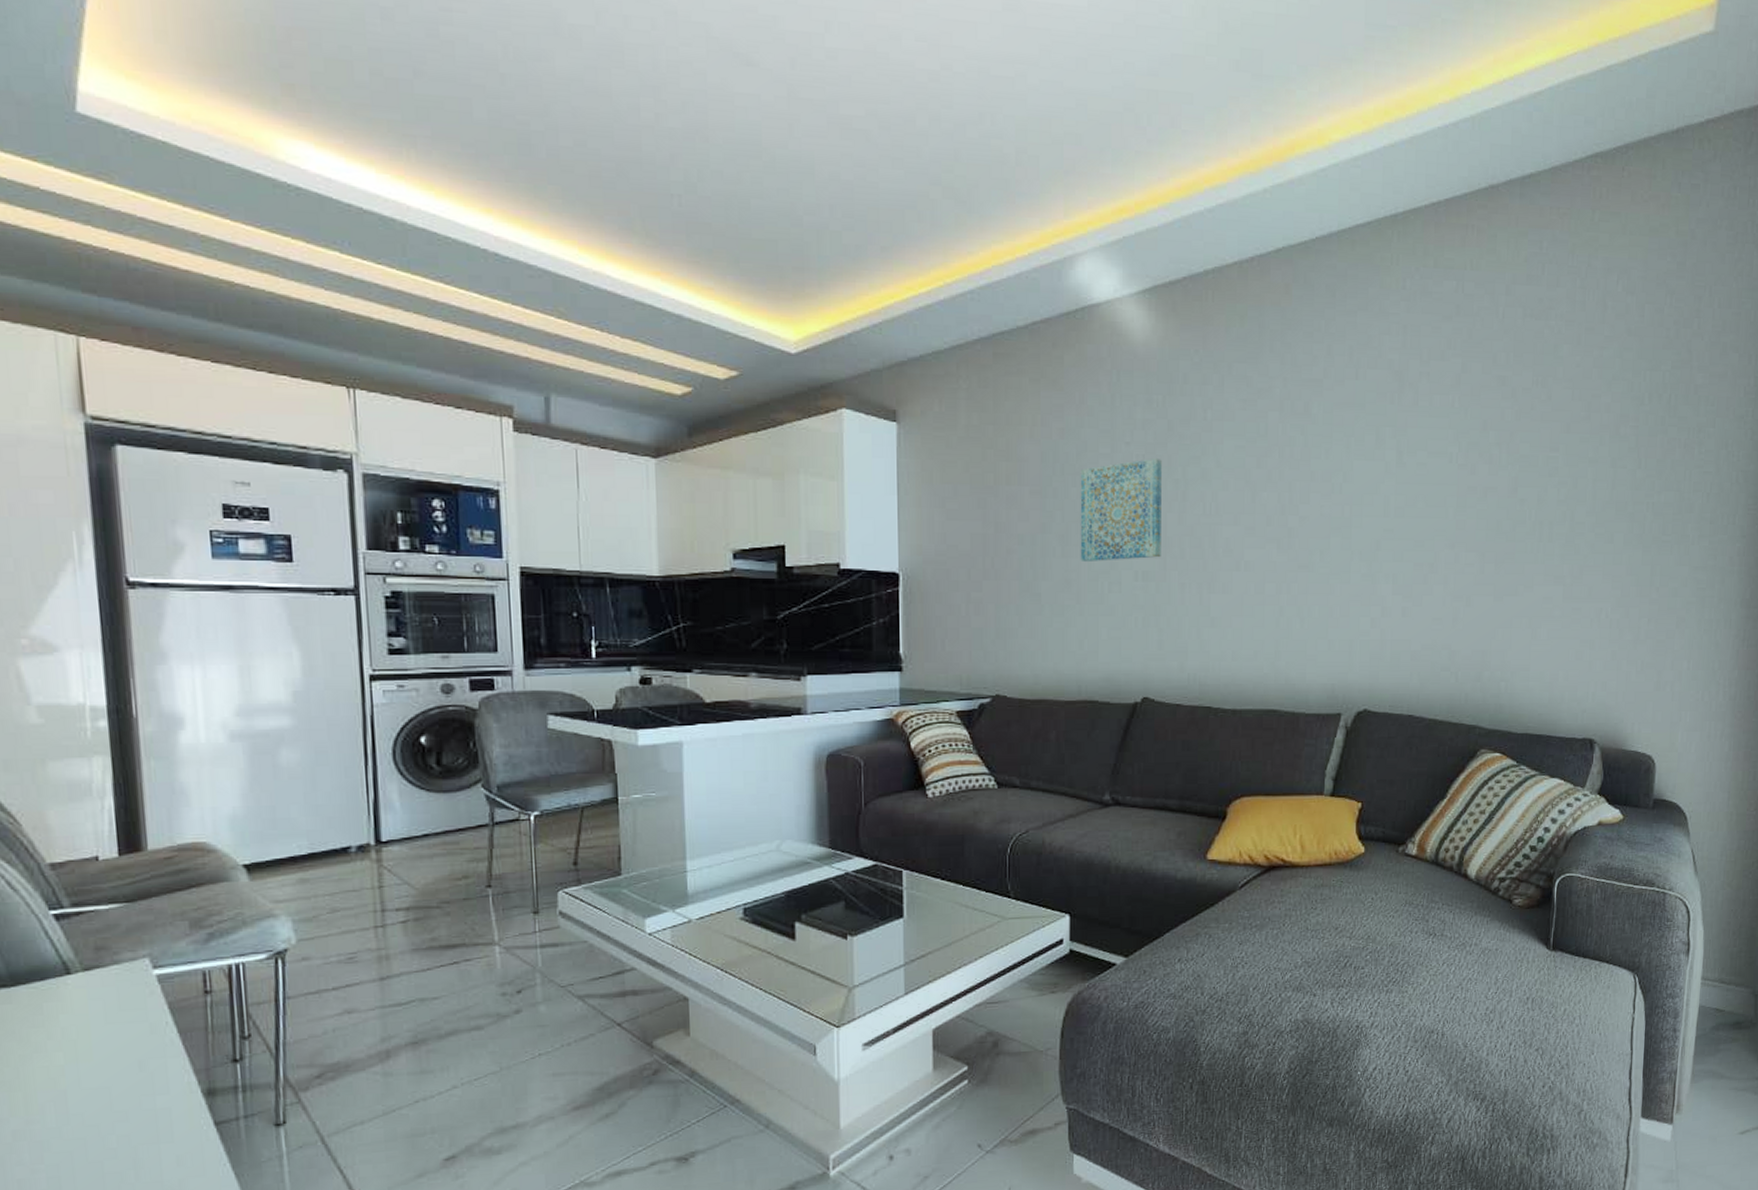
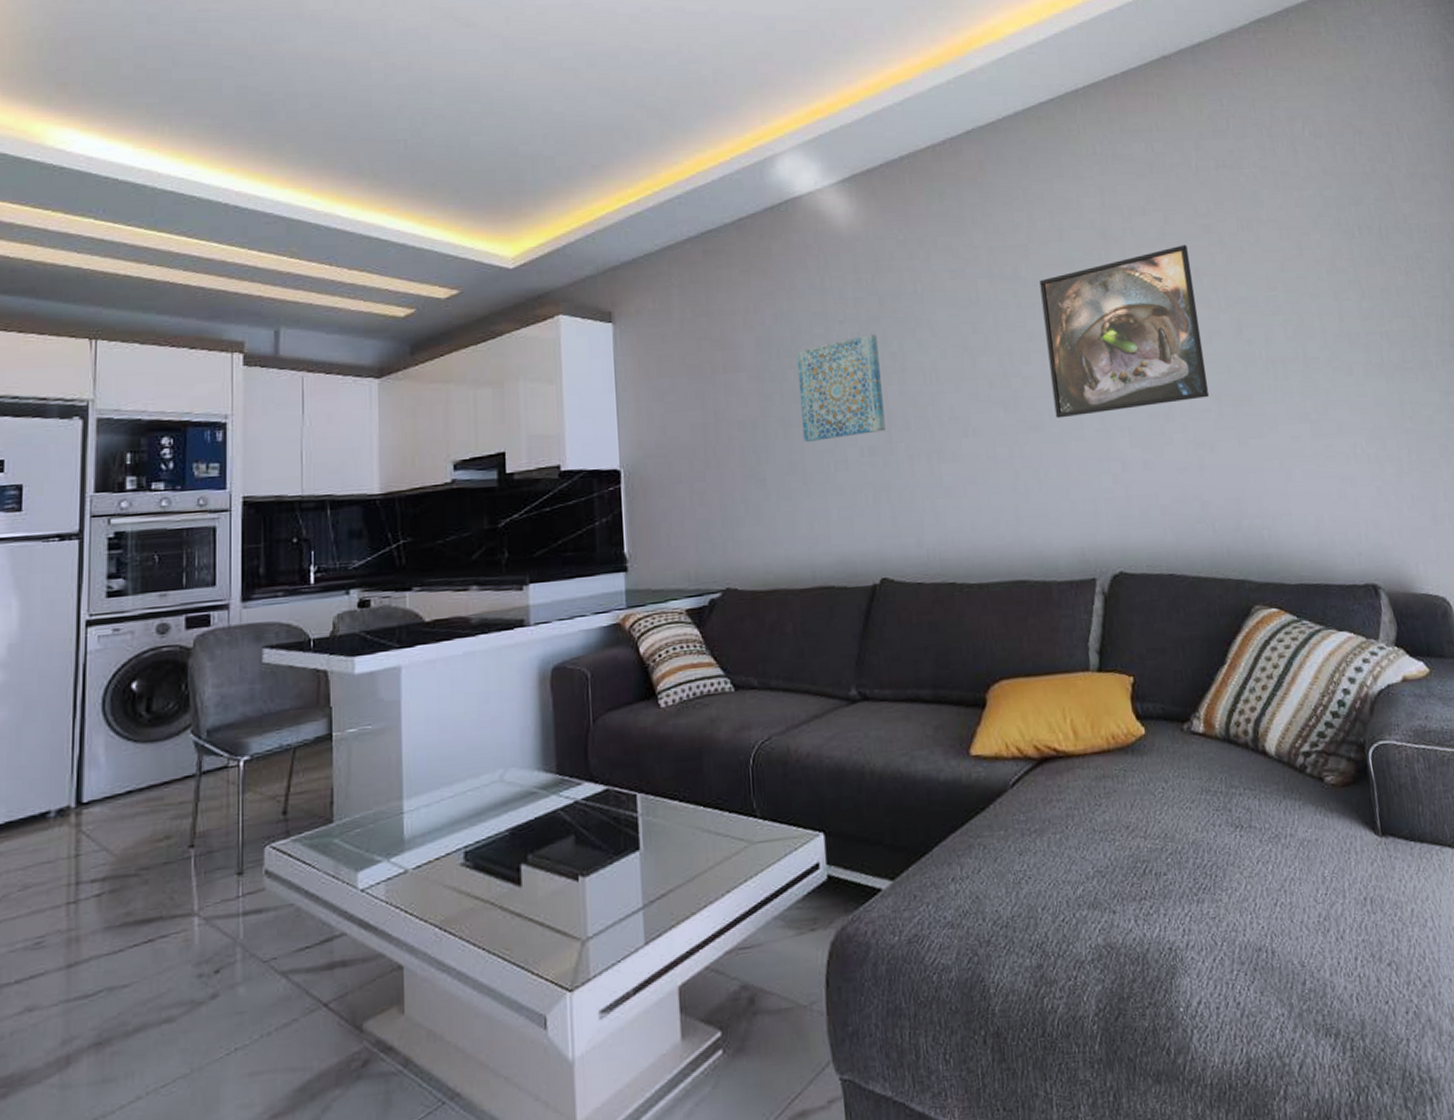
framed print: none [1326,395,1480,560] -> present [1039,244,1210,419]

